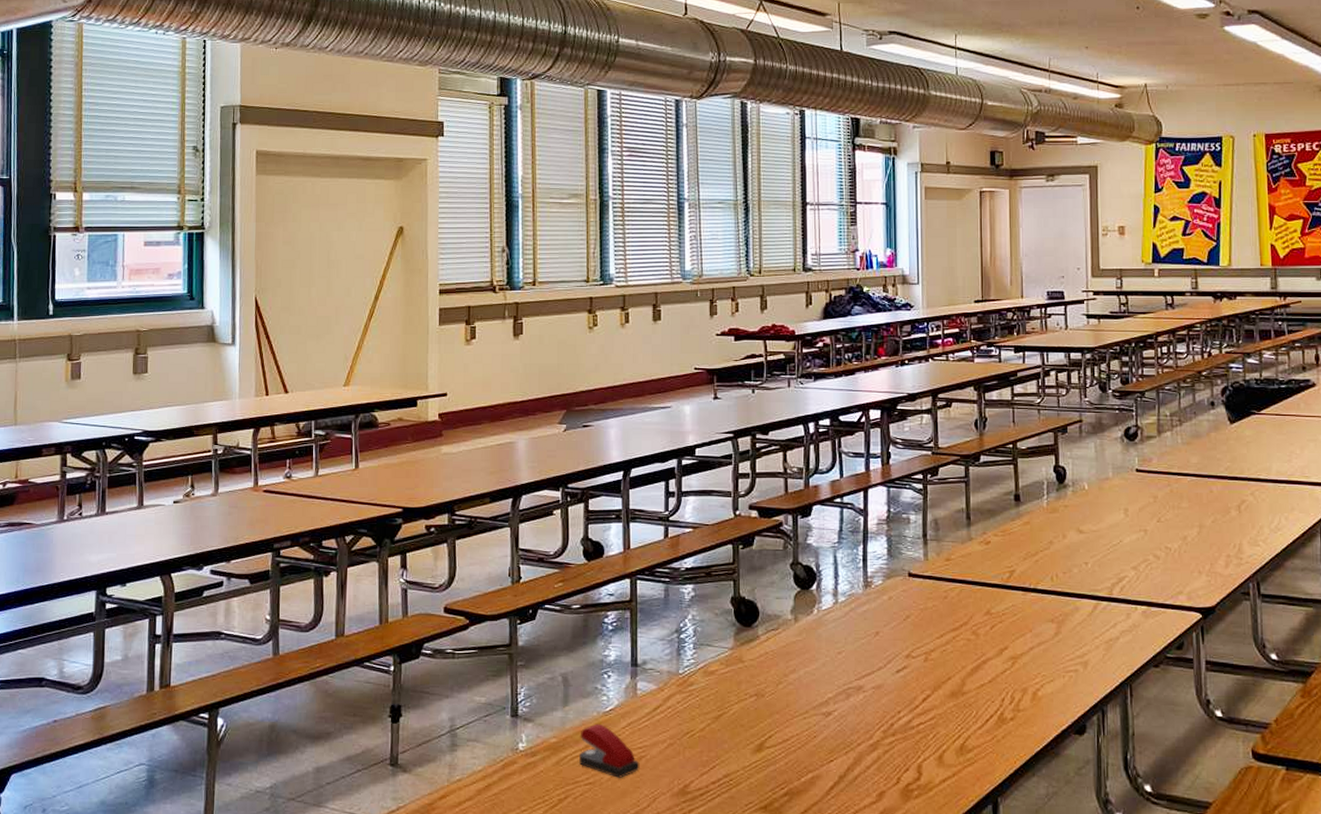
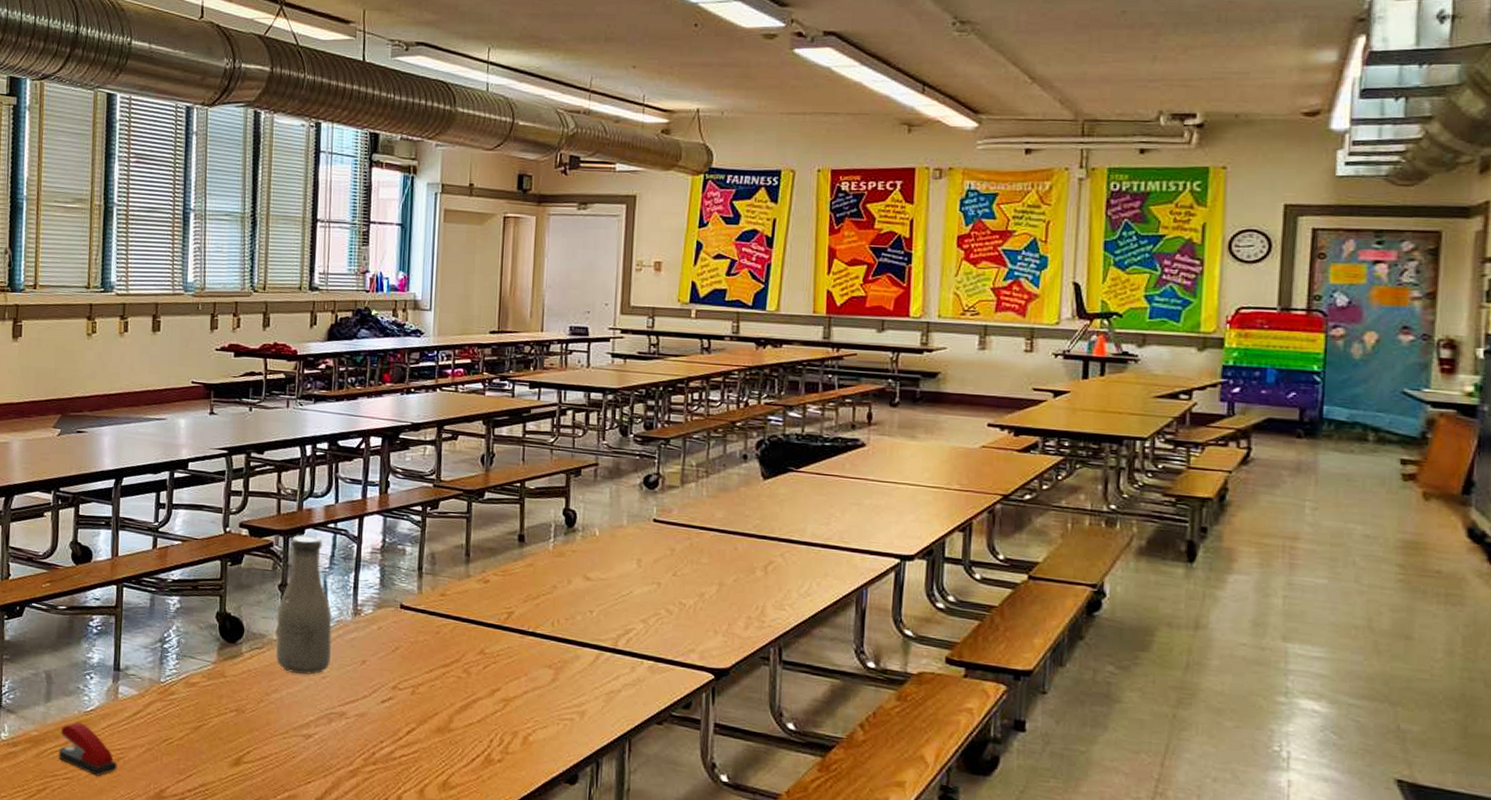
bottle: none [791,511,845,651] -> present [276,534,332,675]

